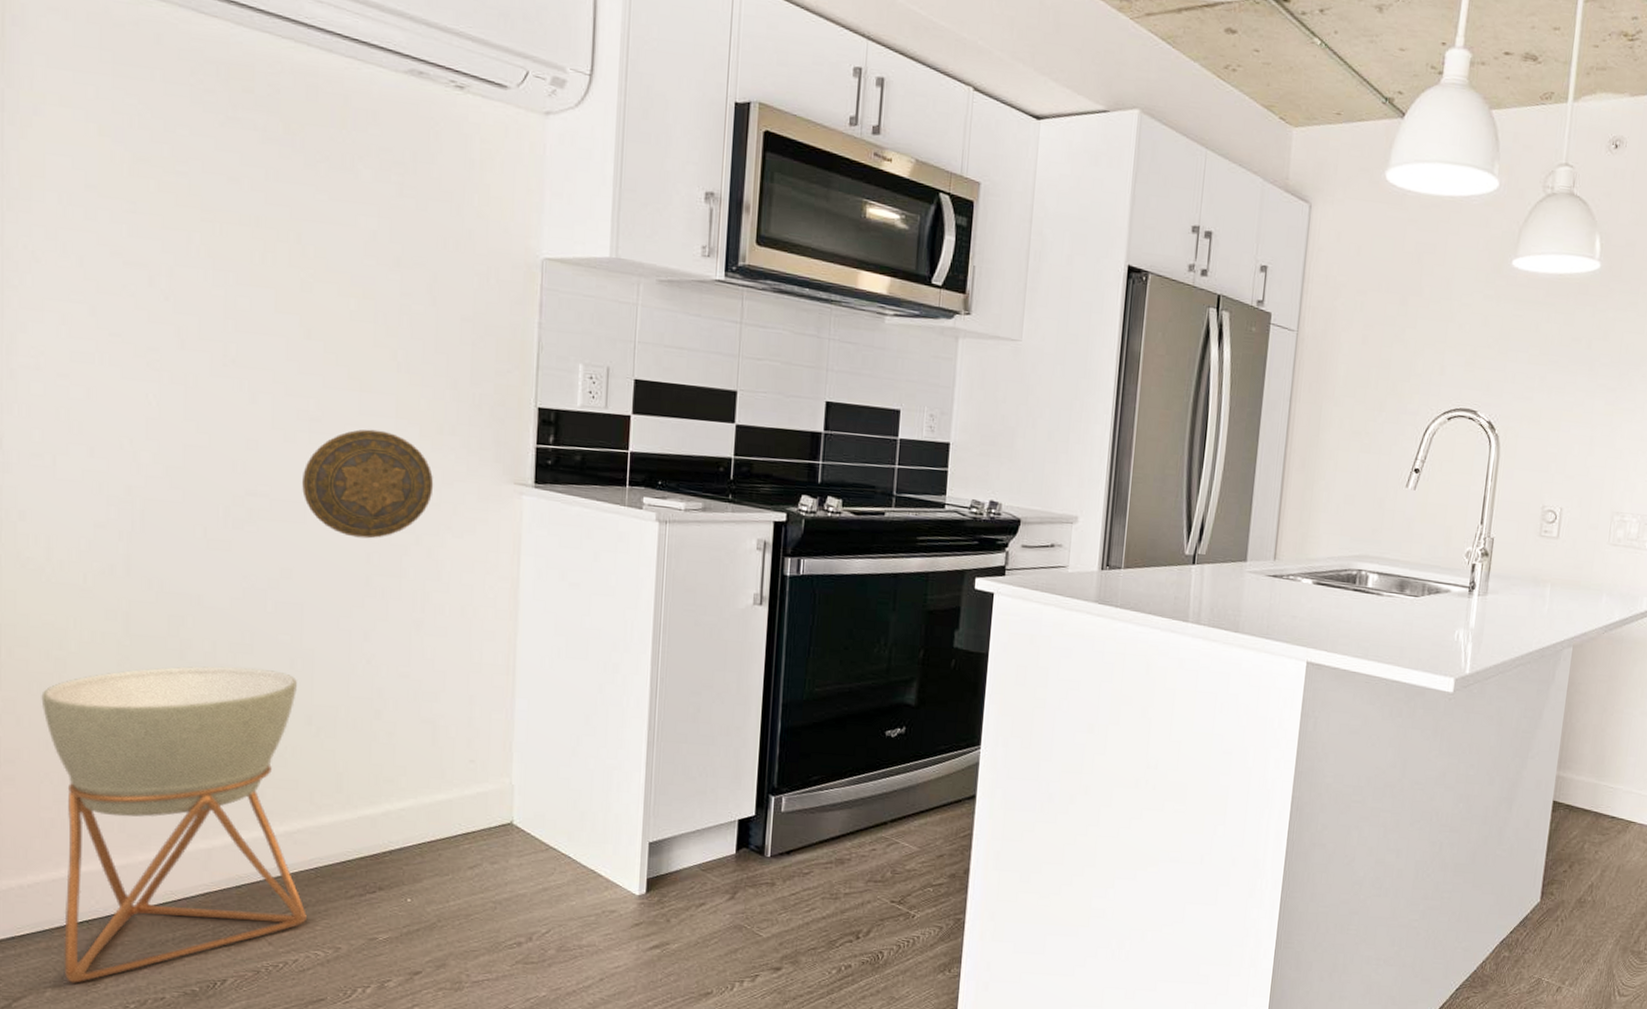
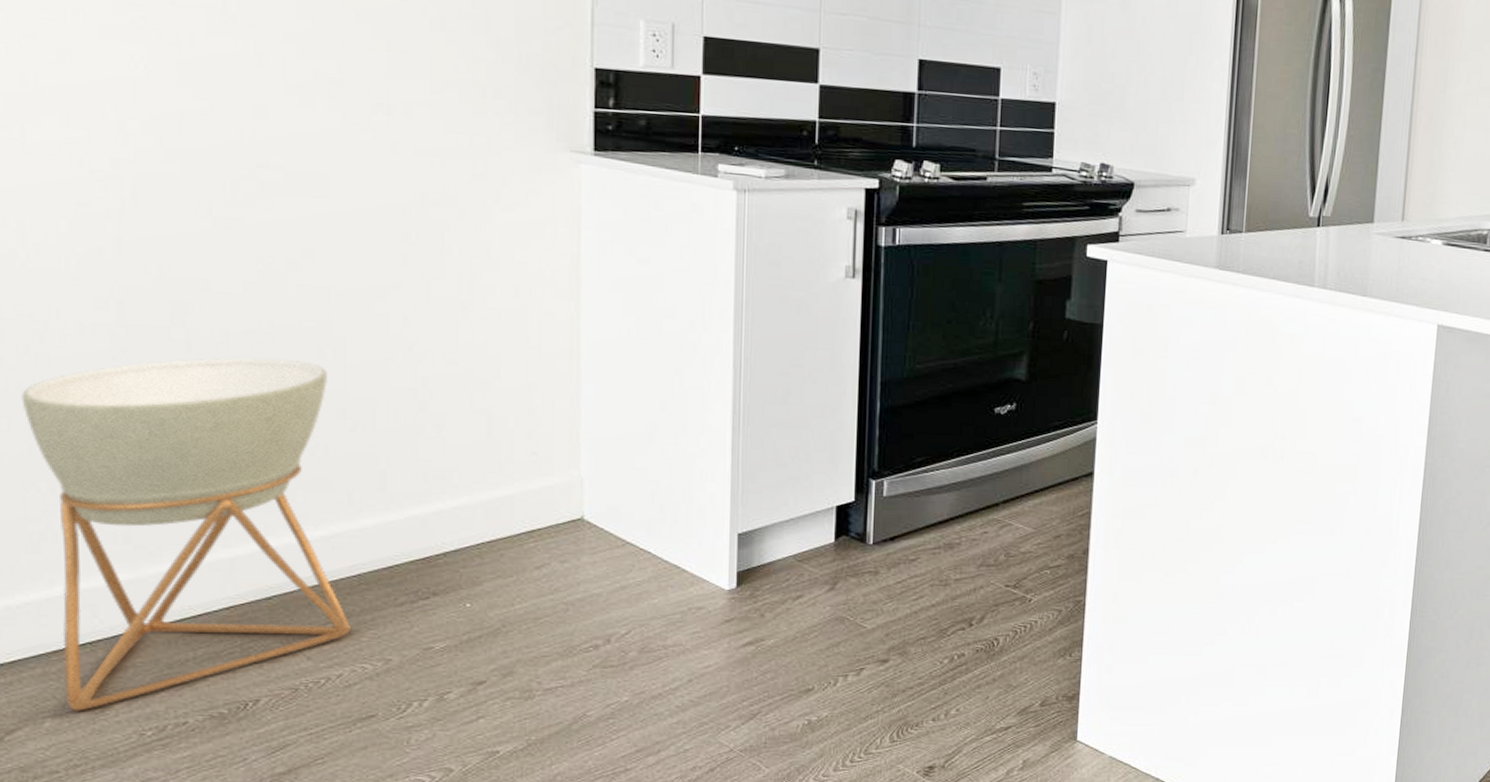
decorative plate: present [302,429,434,539] -> none [323,93,478,214]

